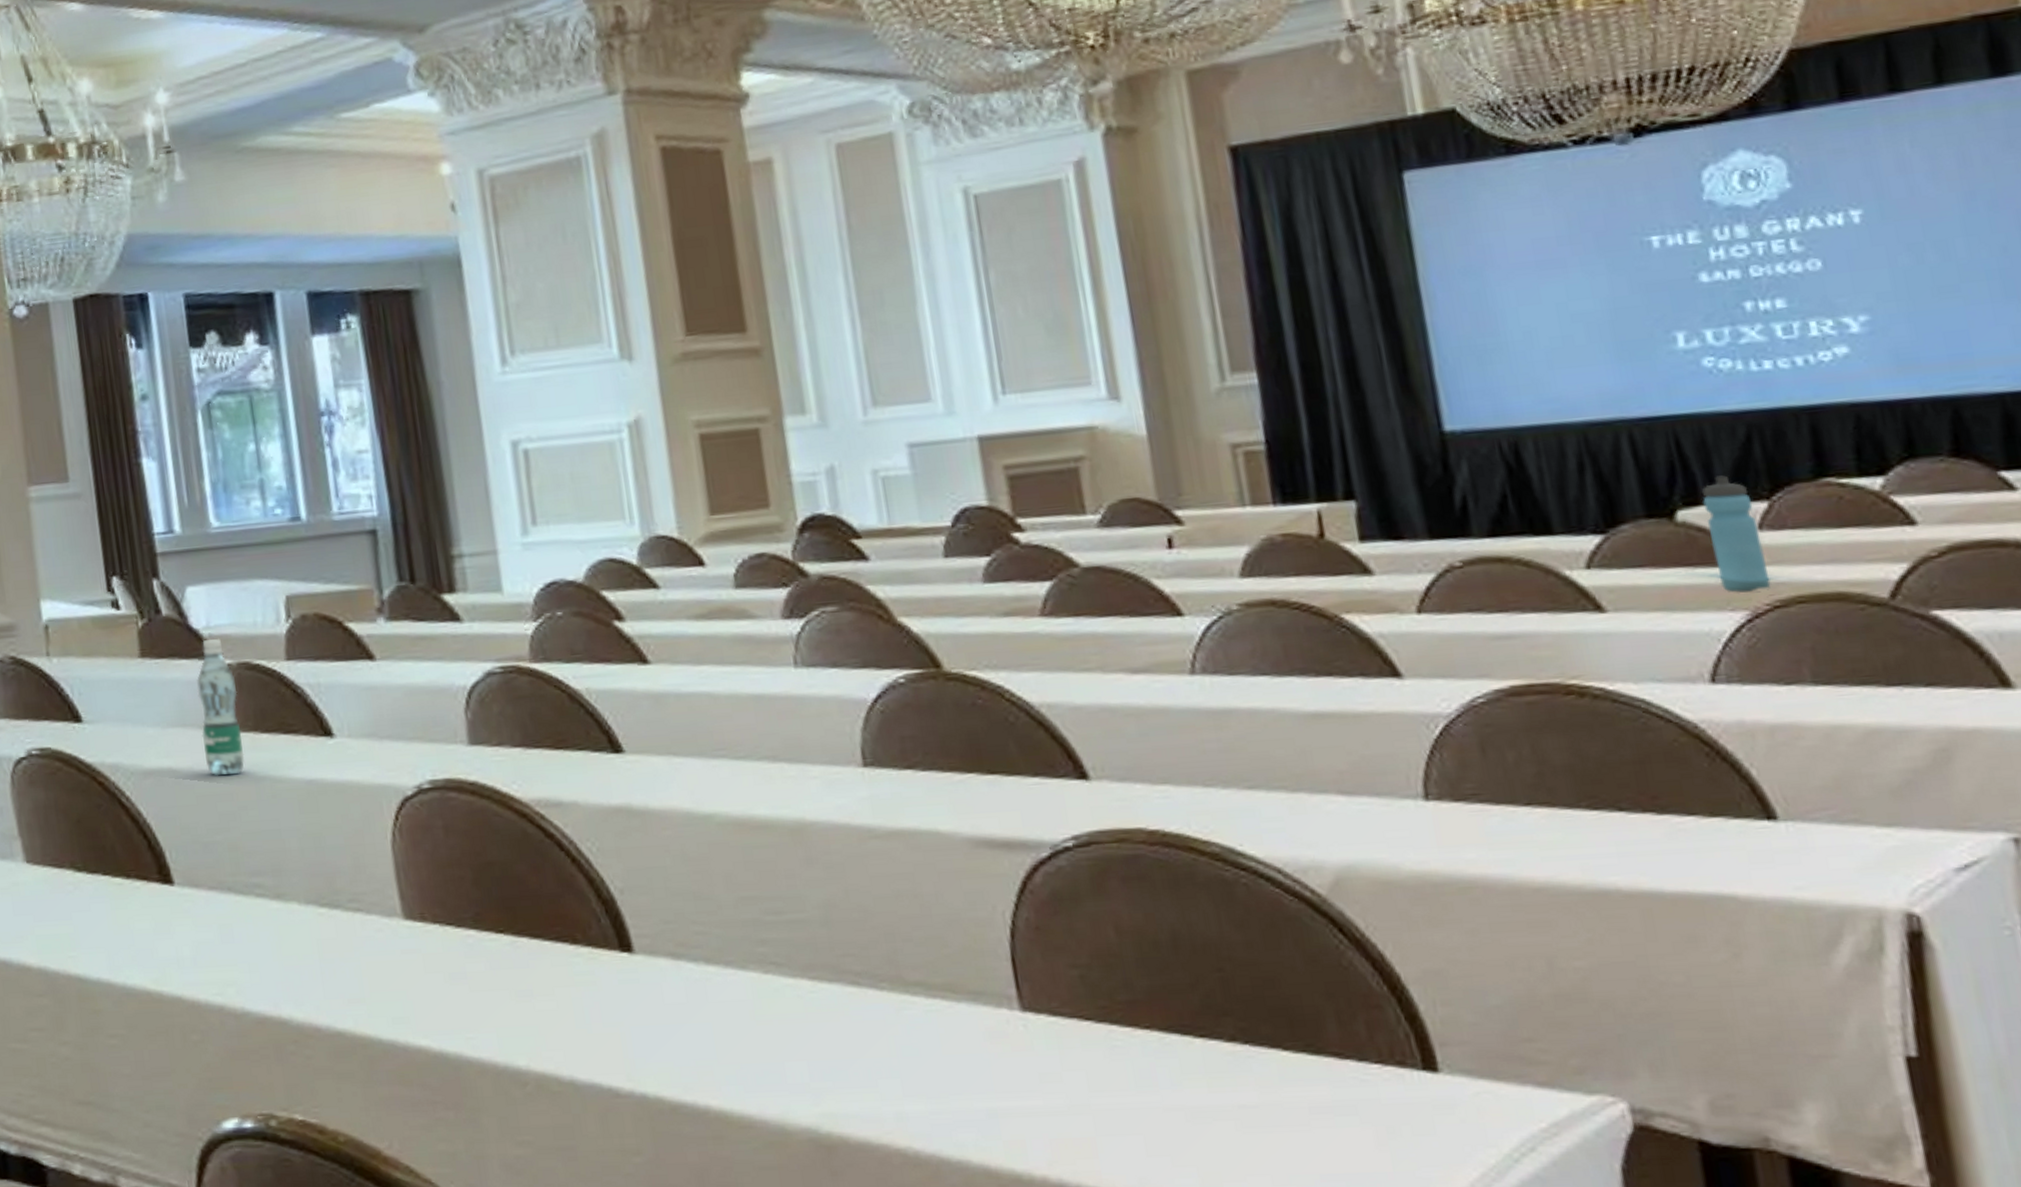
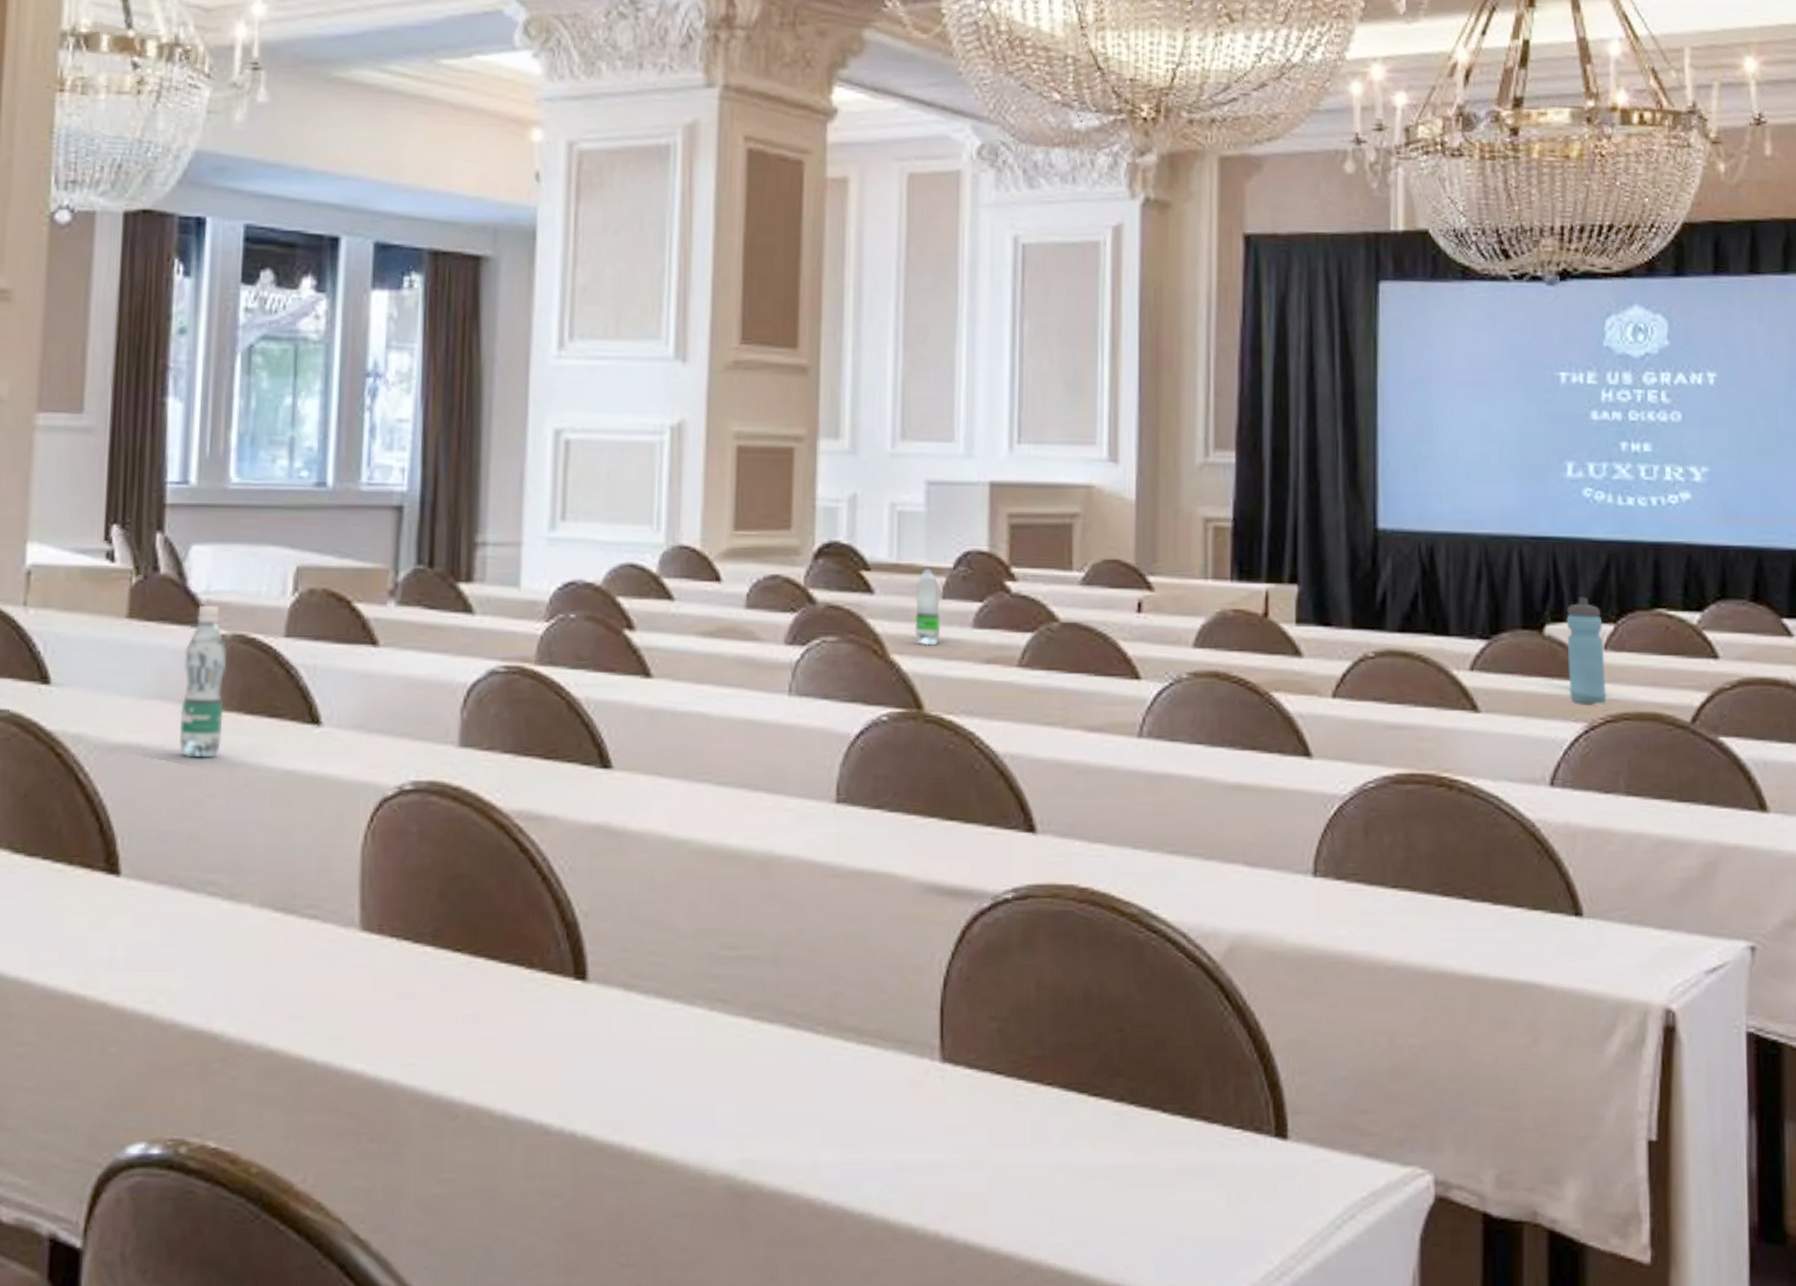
bottle: none [913,527,949,606] -> present [914,565,941,646]

